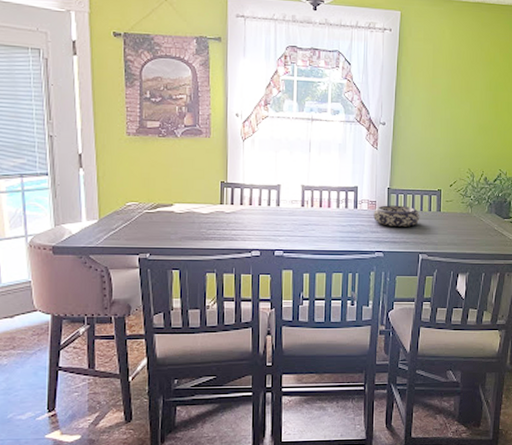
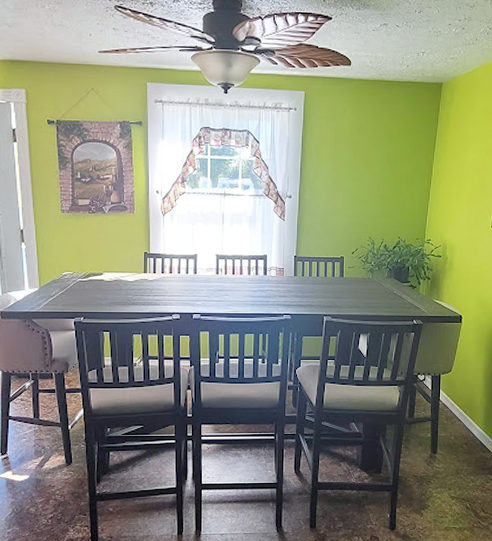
decorative bowl: present [373,205,420,227] -> none [281,272,324,291]

